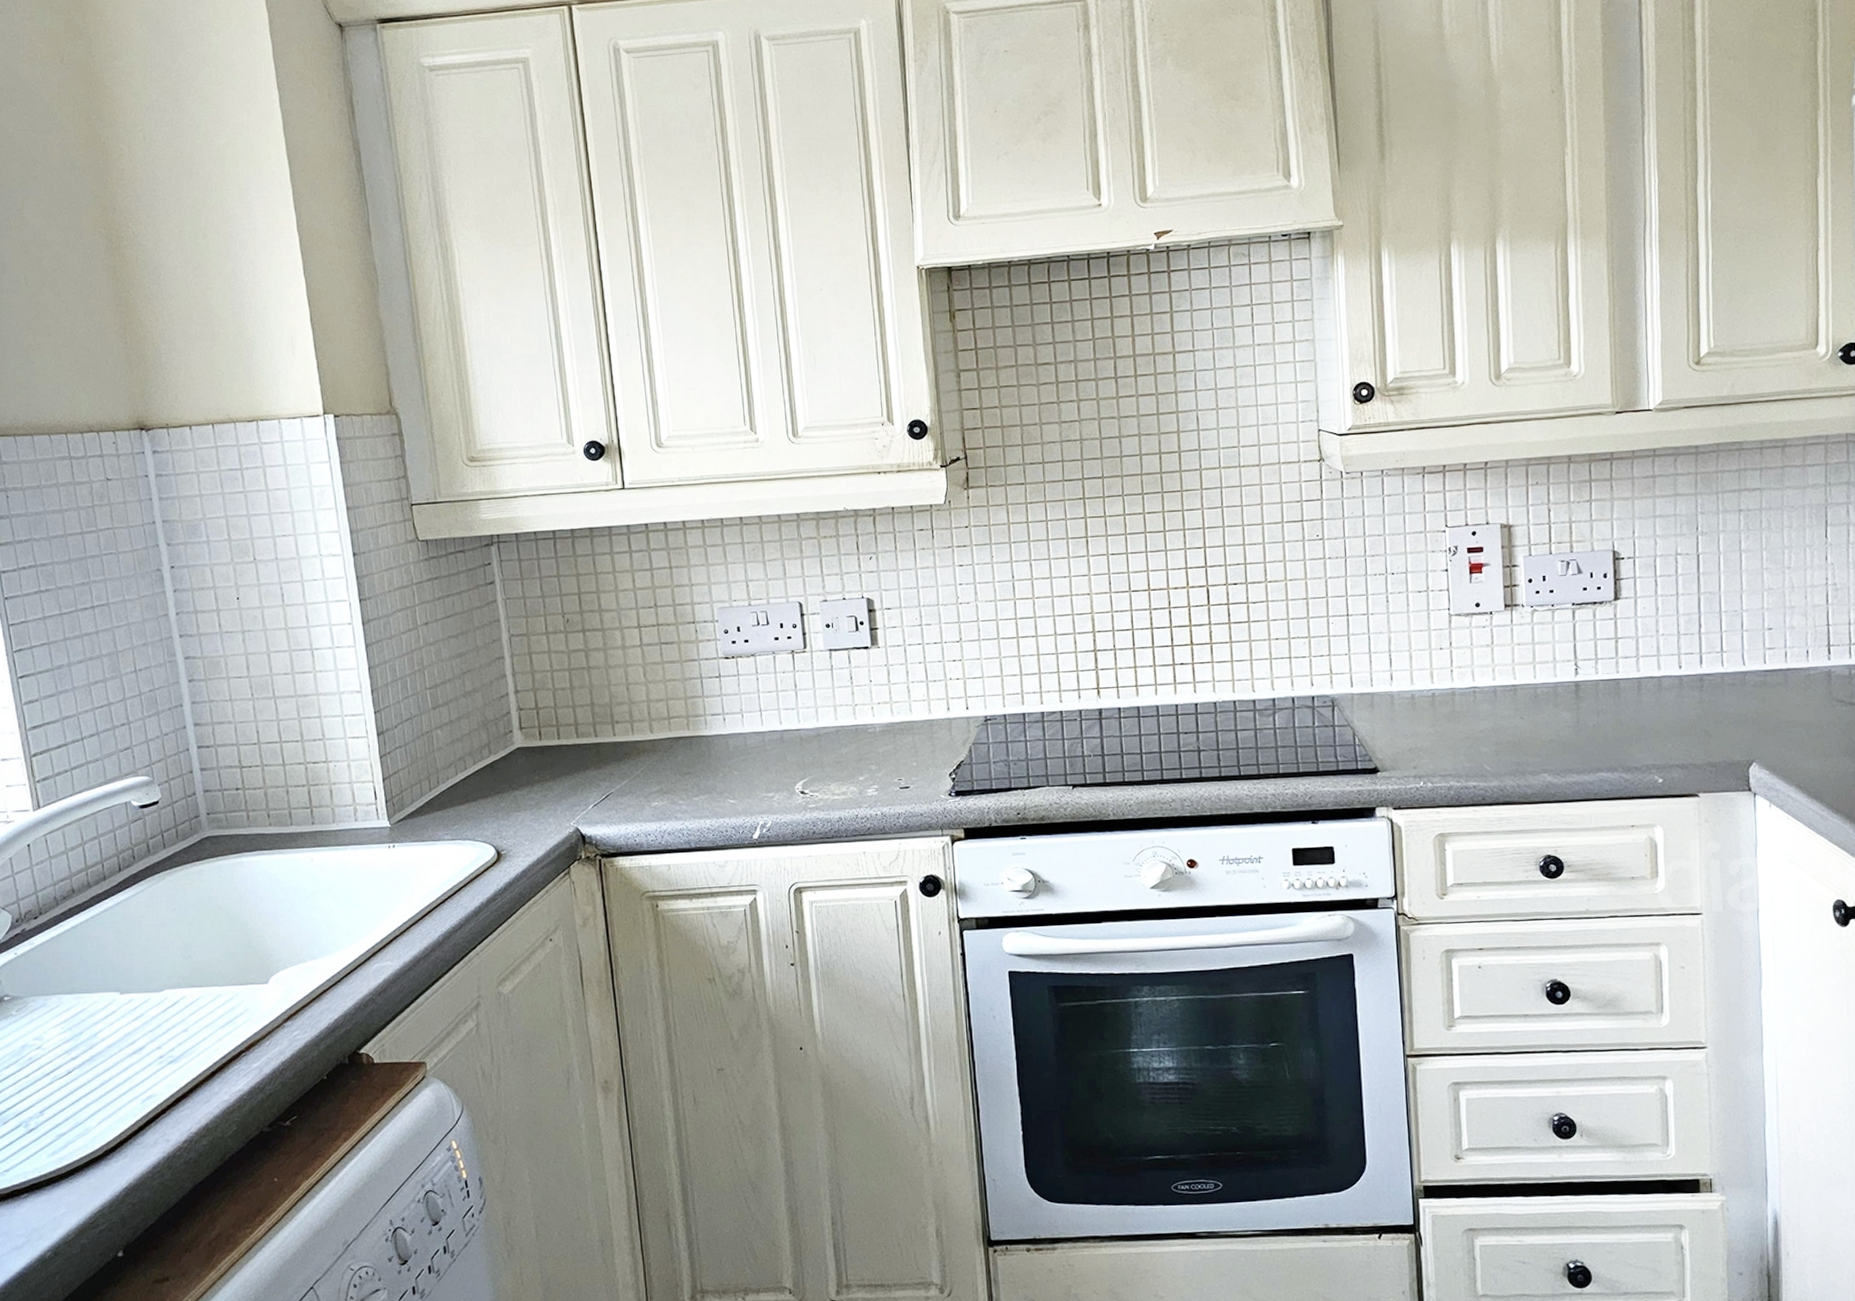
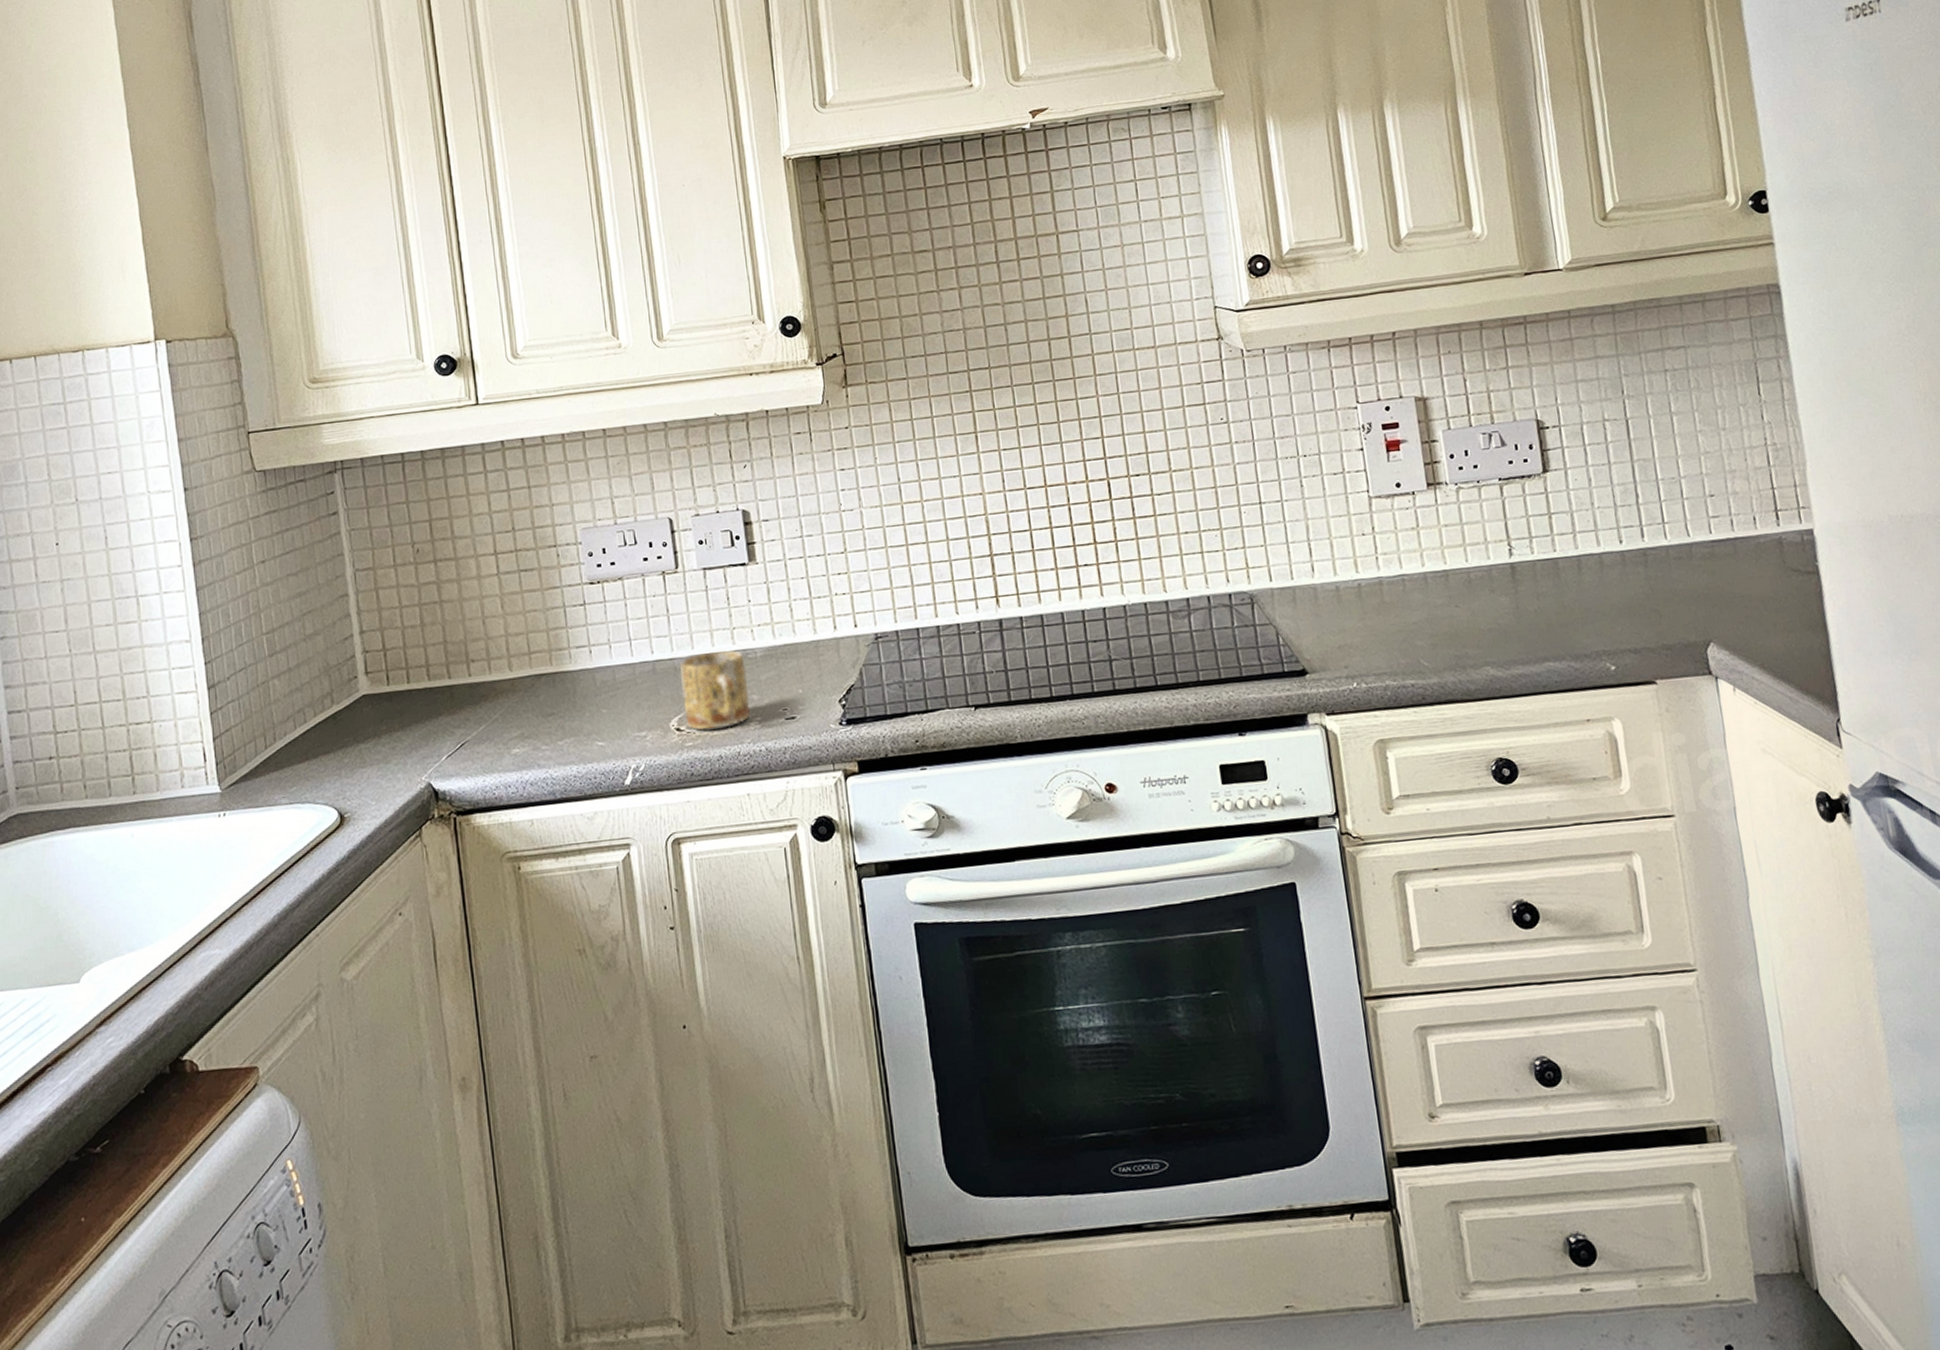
mug: none [805,724,868,794] -> present [679,650,750,730]

